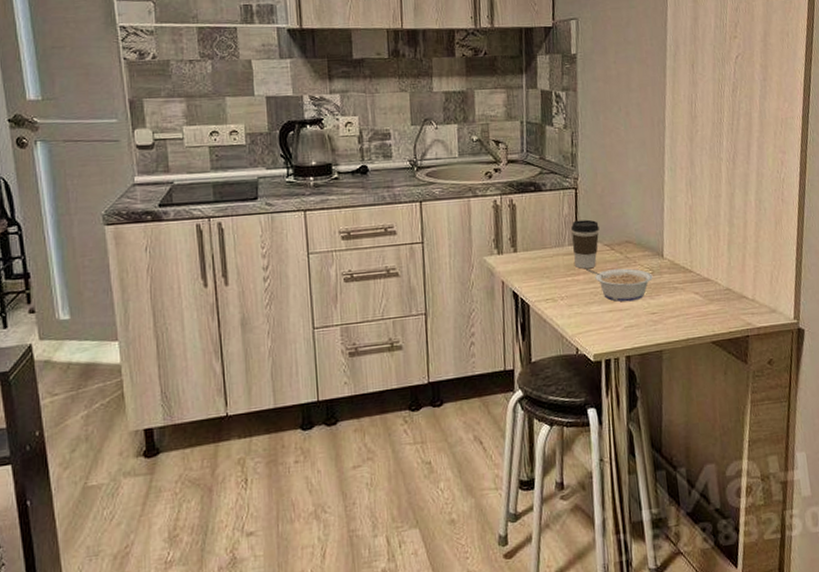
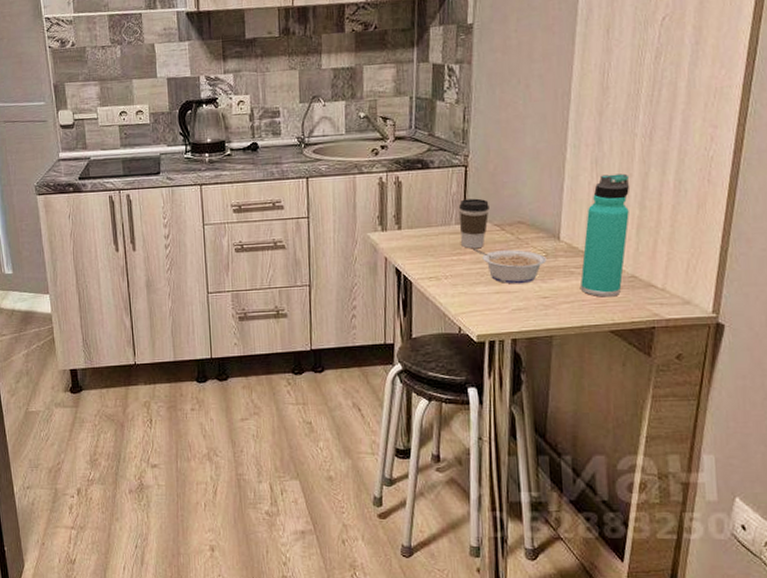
thermos bottle: none [683,194,721,311] -> present [580,173,630,297]

